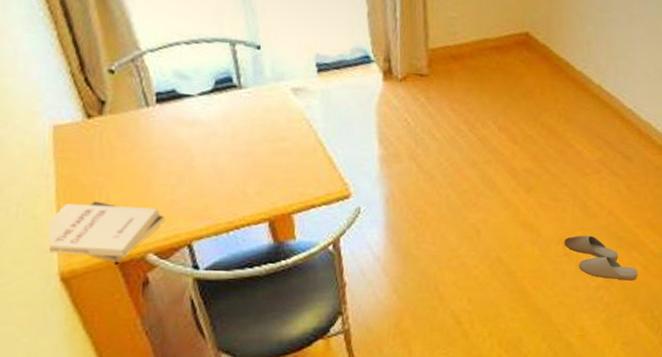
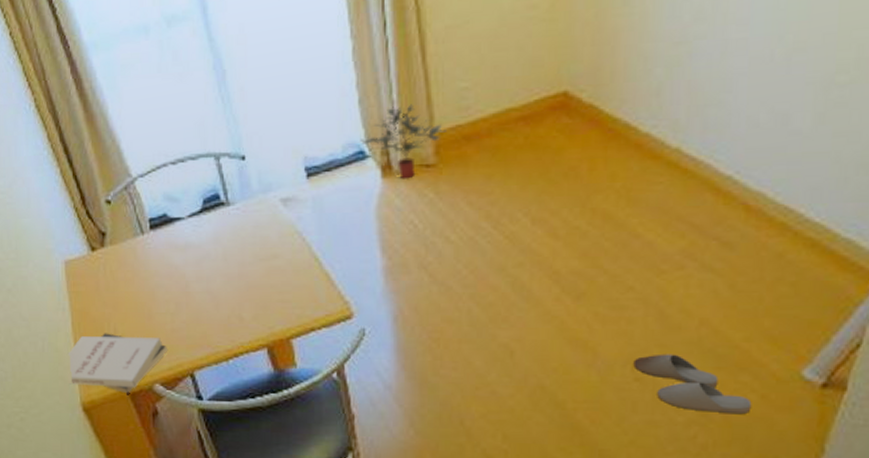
potted plant: none [367,23,438,84] -> present [360,104,446,180]

